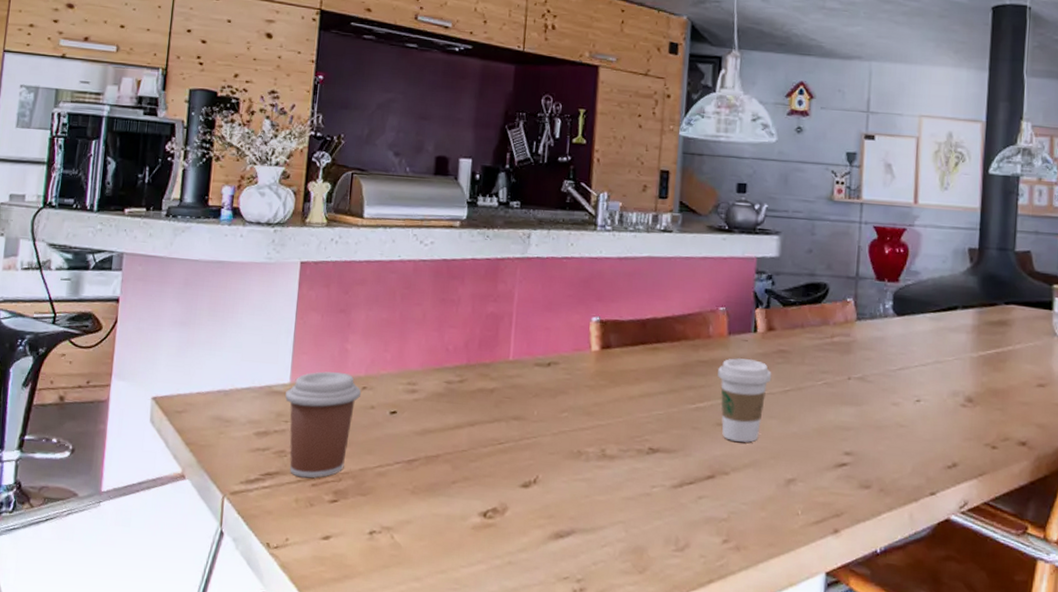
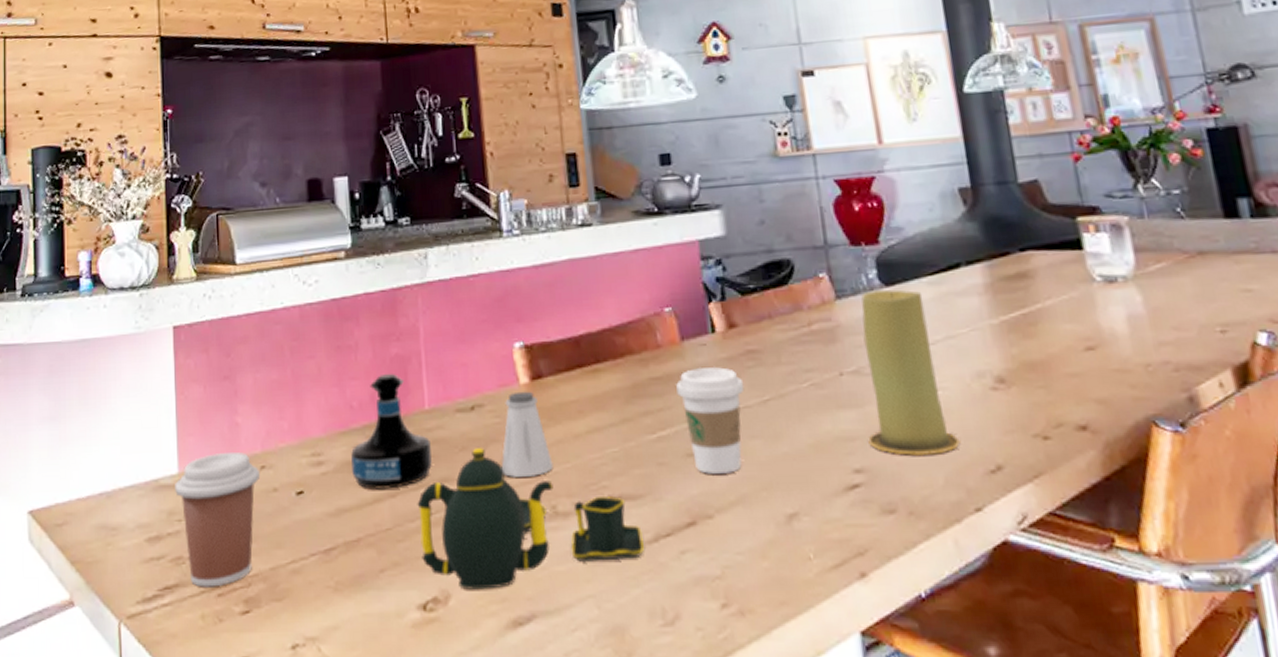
tequila bottle: none [440,326,510,420] -> present [351,373,432,490]
teapot: none [488,396,671,507] -> present [417,448,644,590]
saltshaker: none [565,356,608,425] -> present [501,391,553,477]
candle: none [860,317,930,449] -> present [861,289,960,457]

